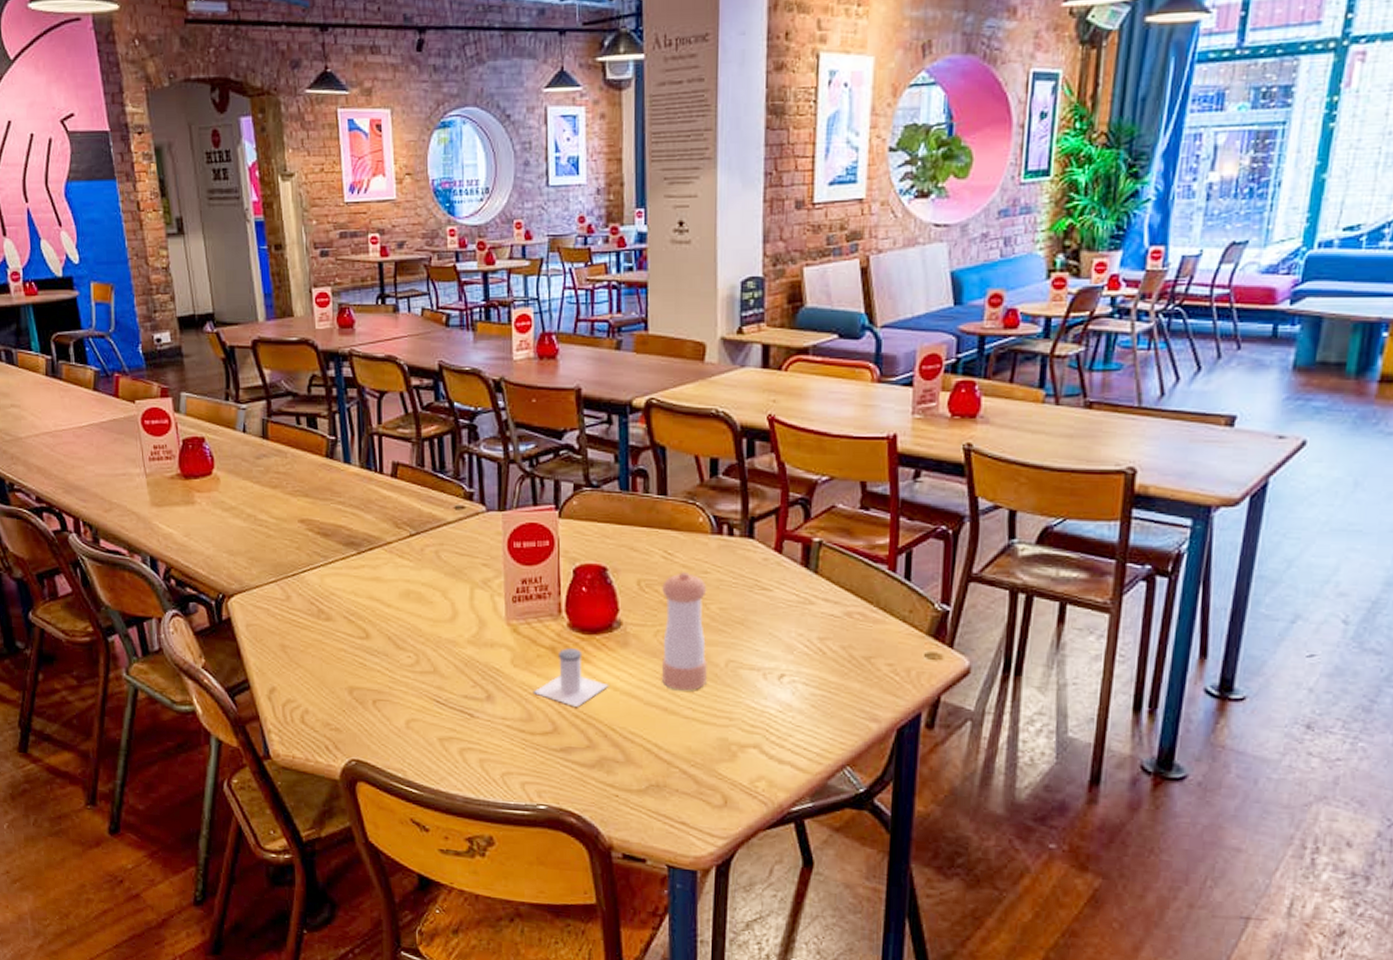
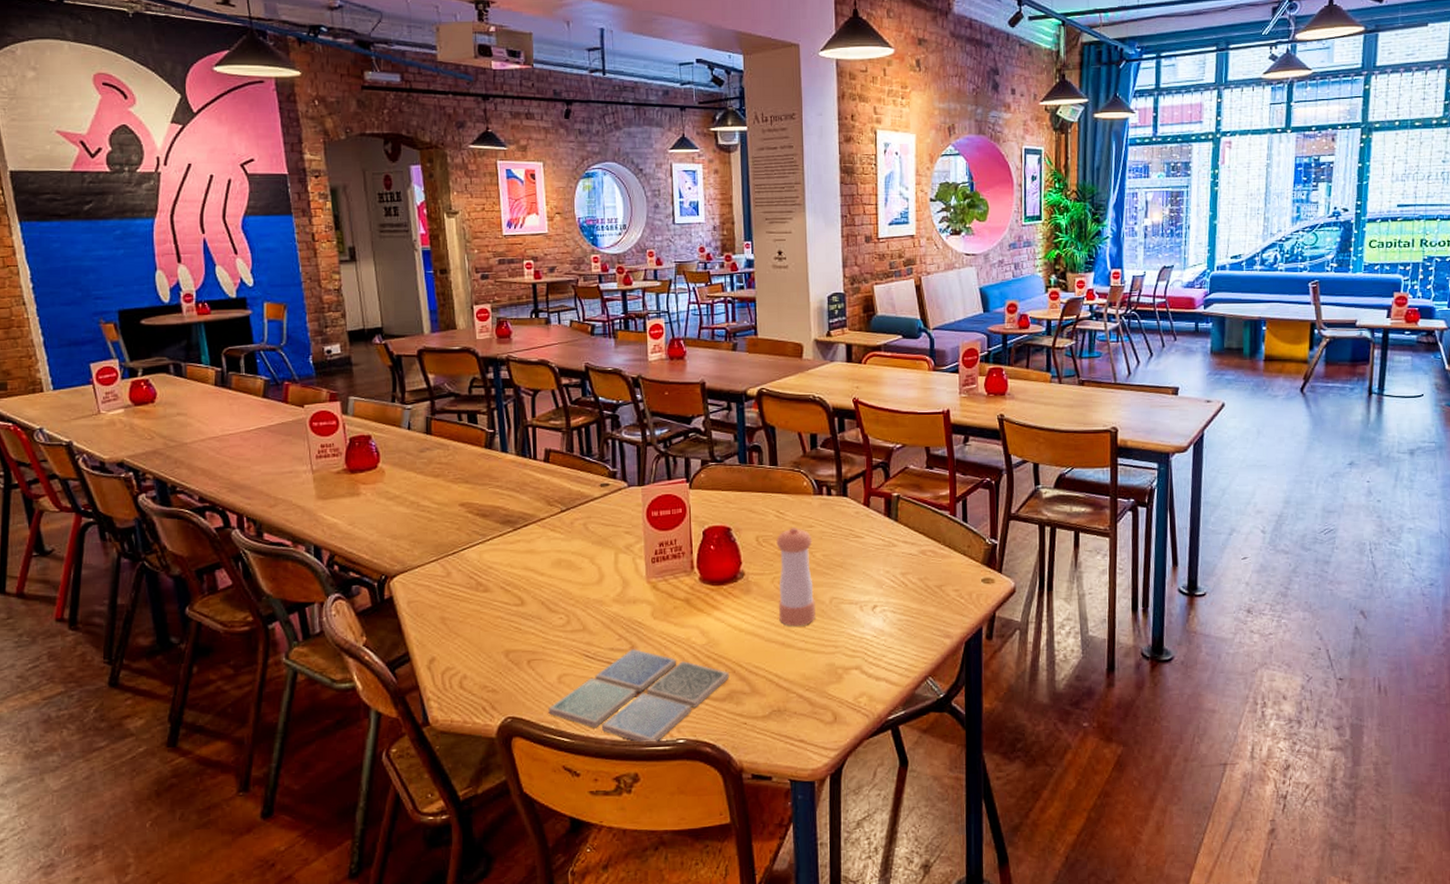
drink coaster: none [395,697,600,805] -> present [548,648,729,744]
salt shaker: present [534,648,609,707] -> none [672,598,736,649]

